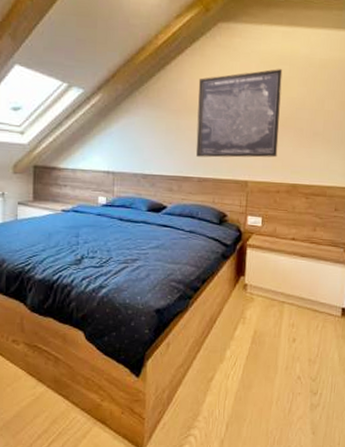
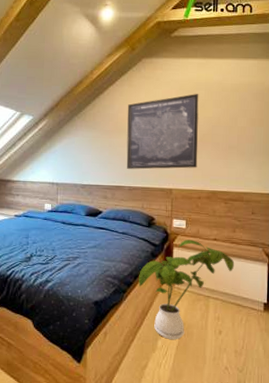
house plant: none [206,239,313,349] -> present [138,239,235,339]

